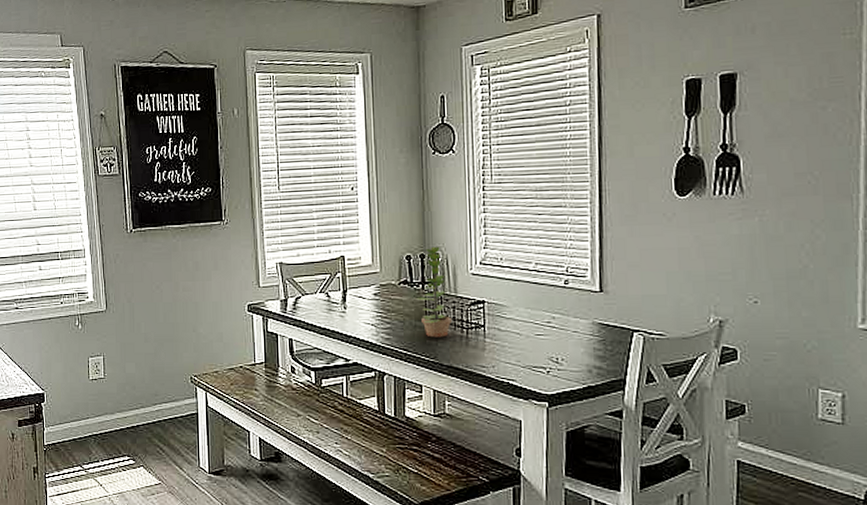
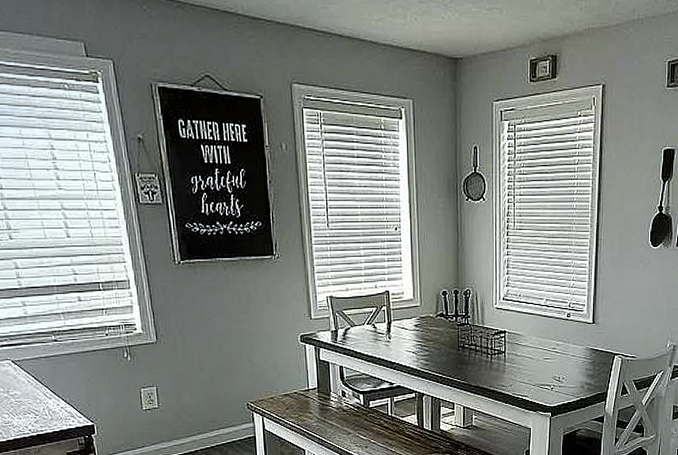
plant: present [416,246,452,338] -> none [451,283,479,363]

